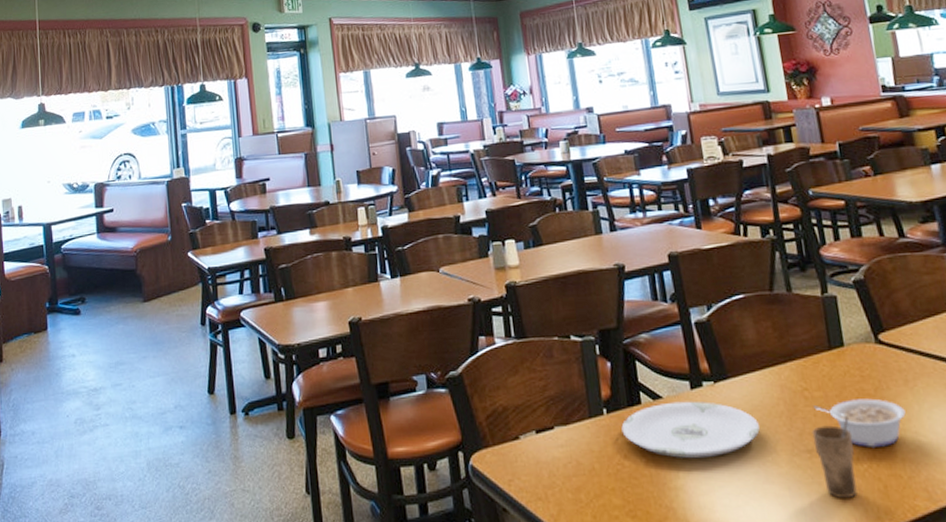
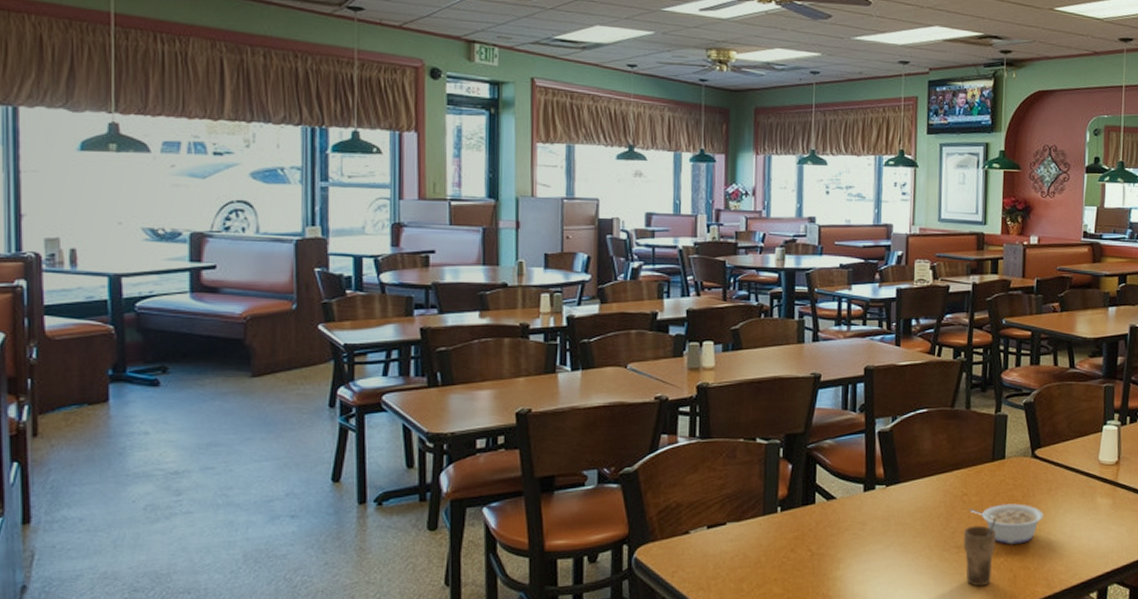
plate: present [621,401,760,459] -> none [792,502,919,553]

